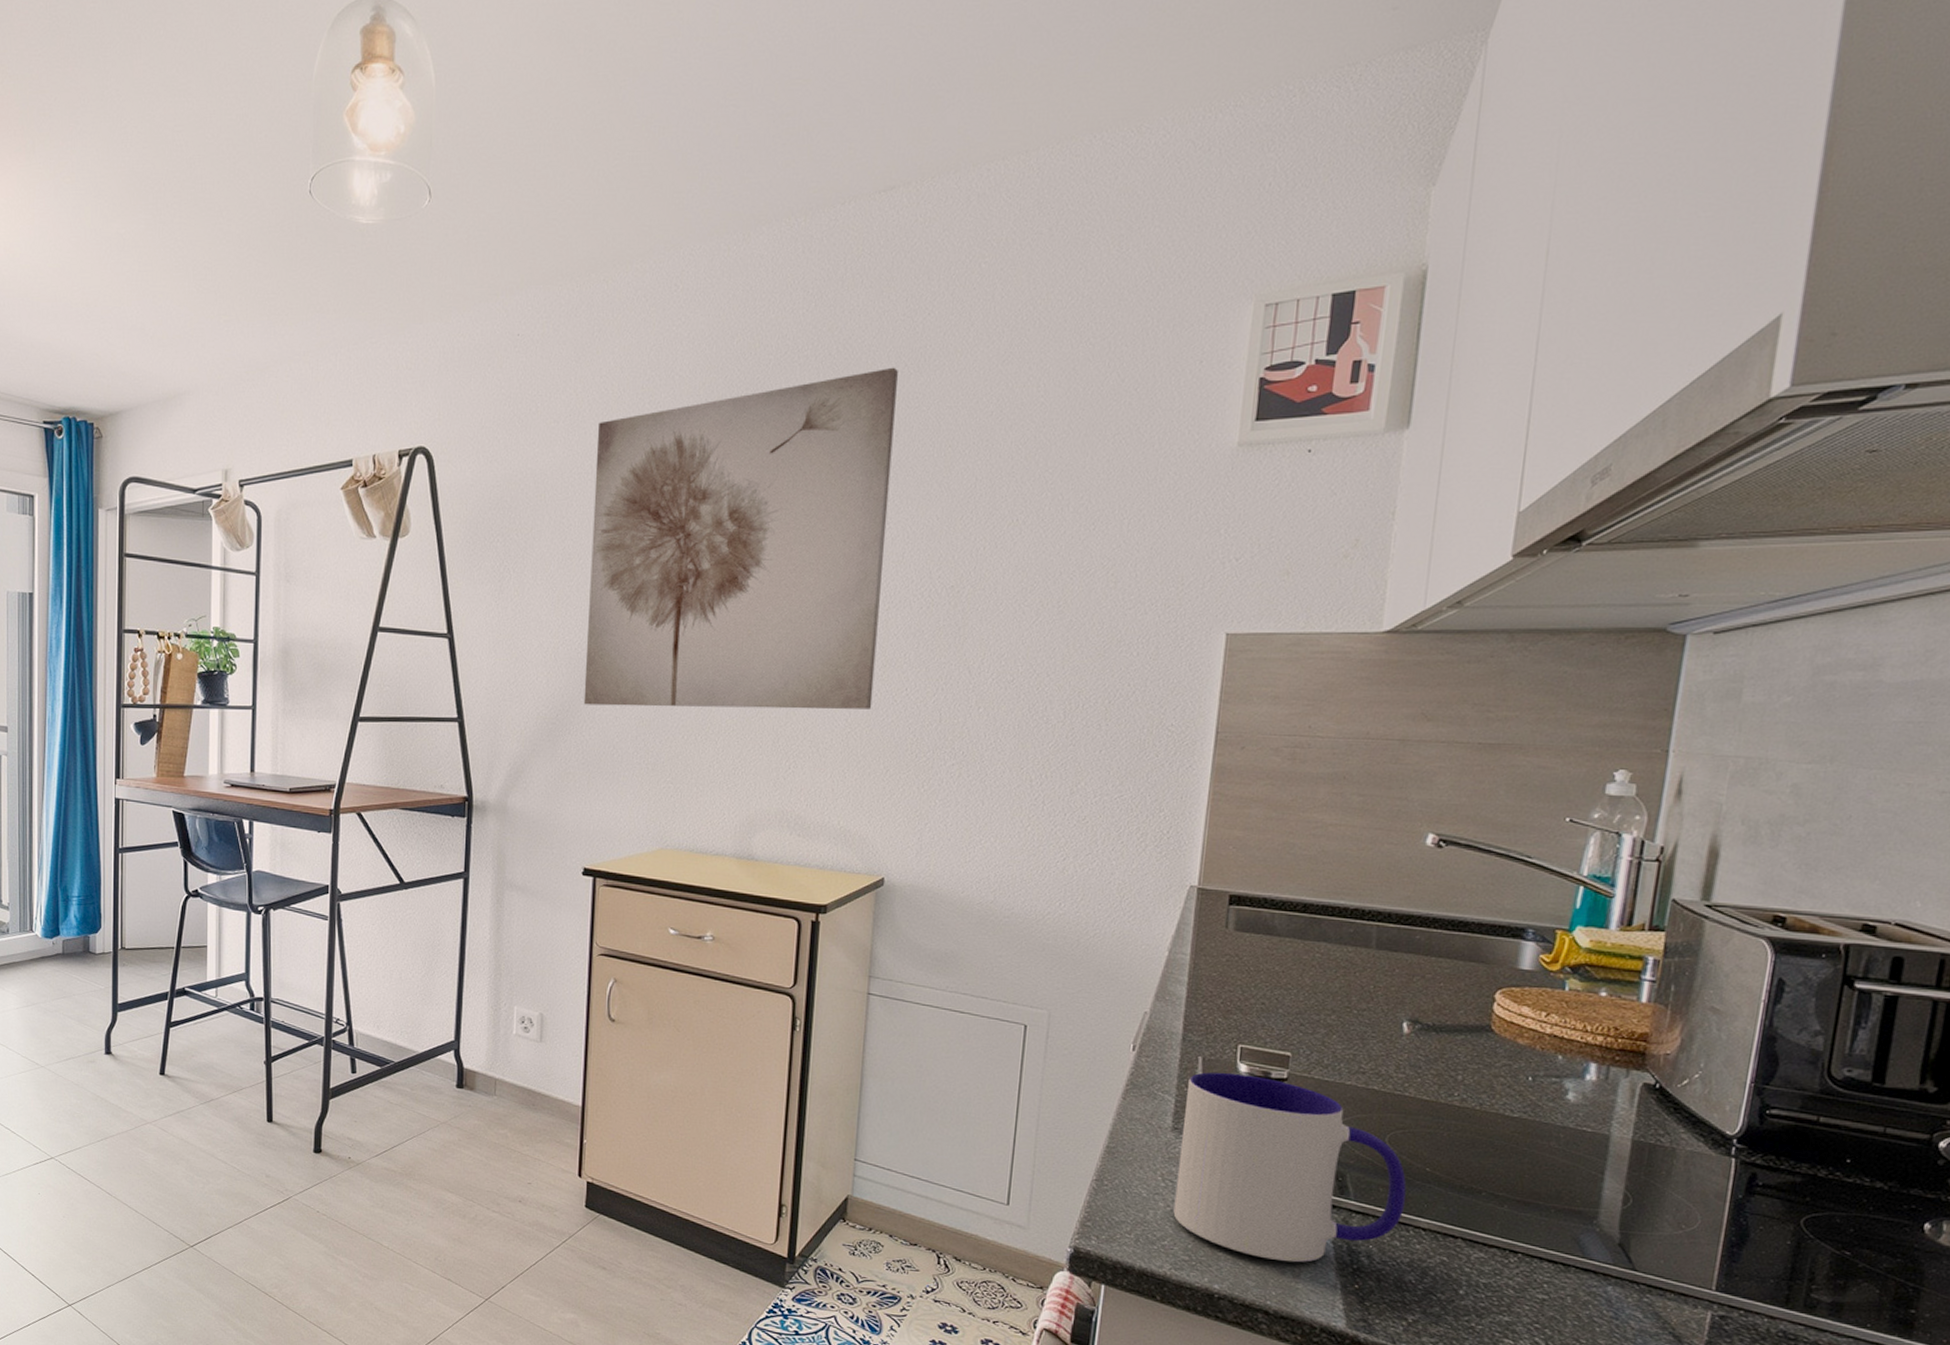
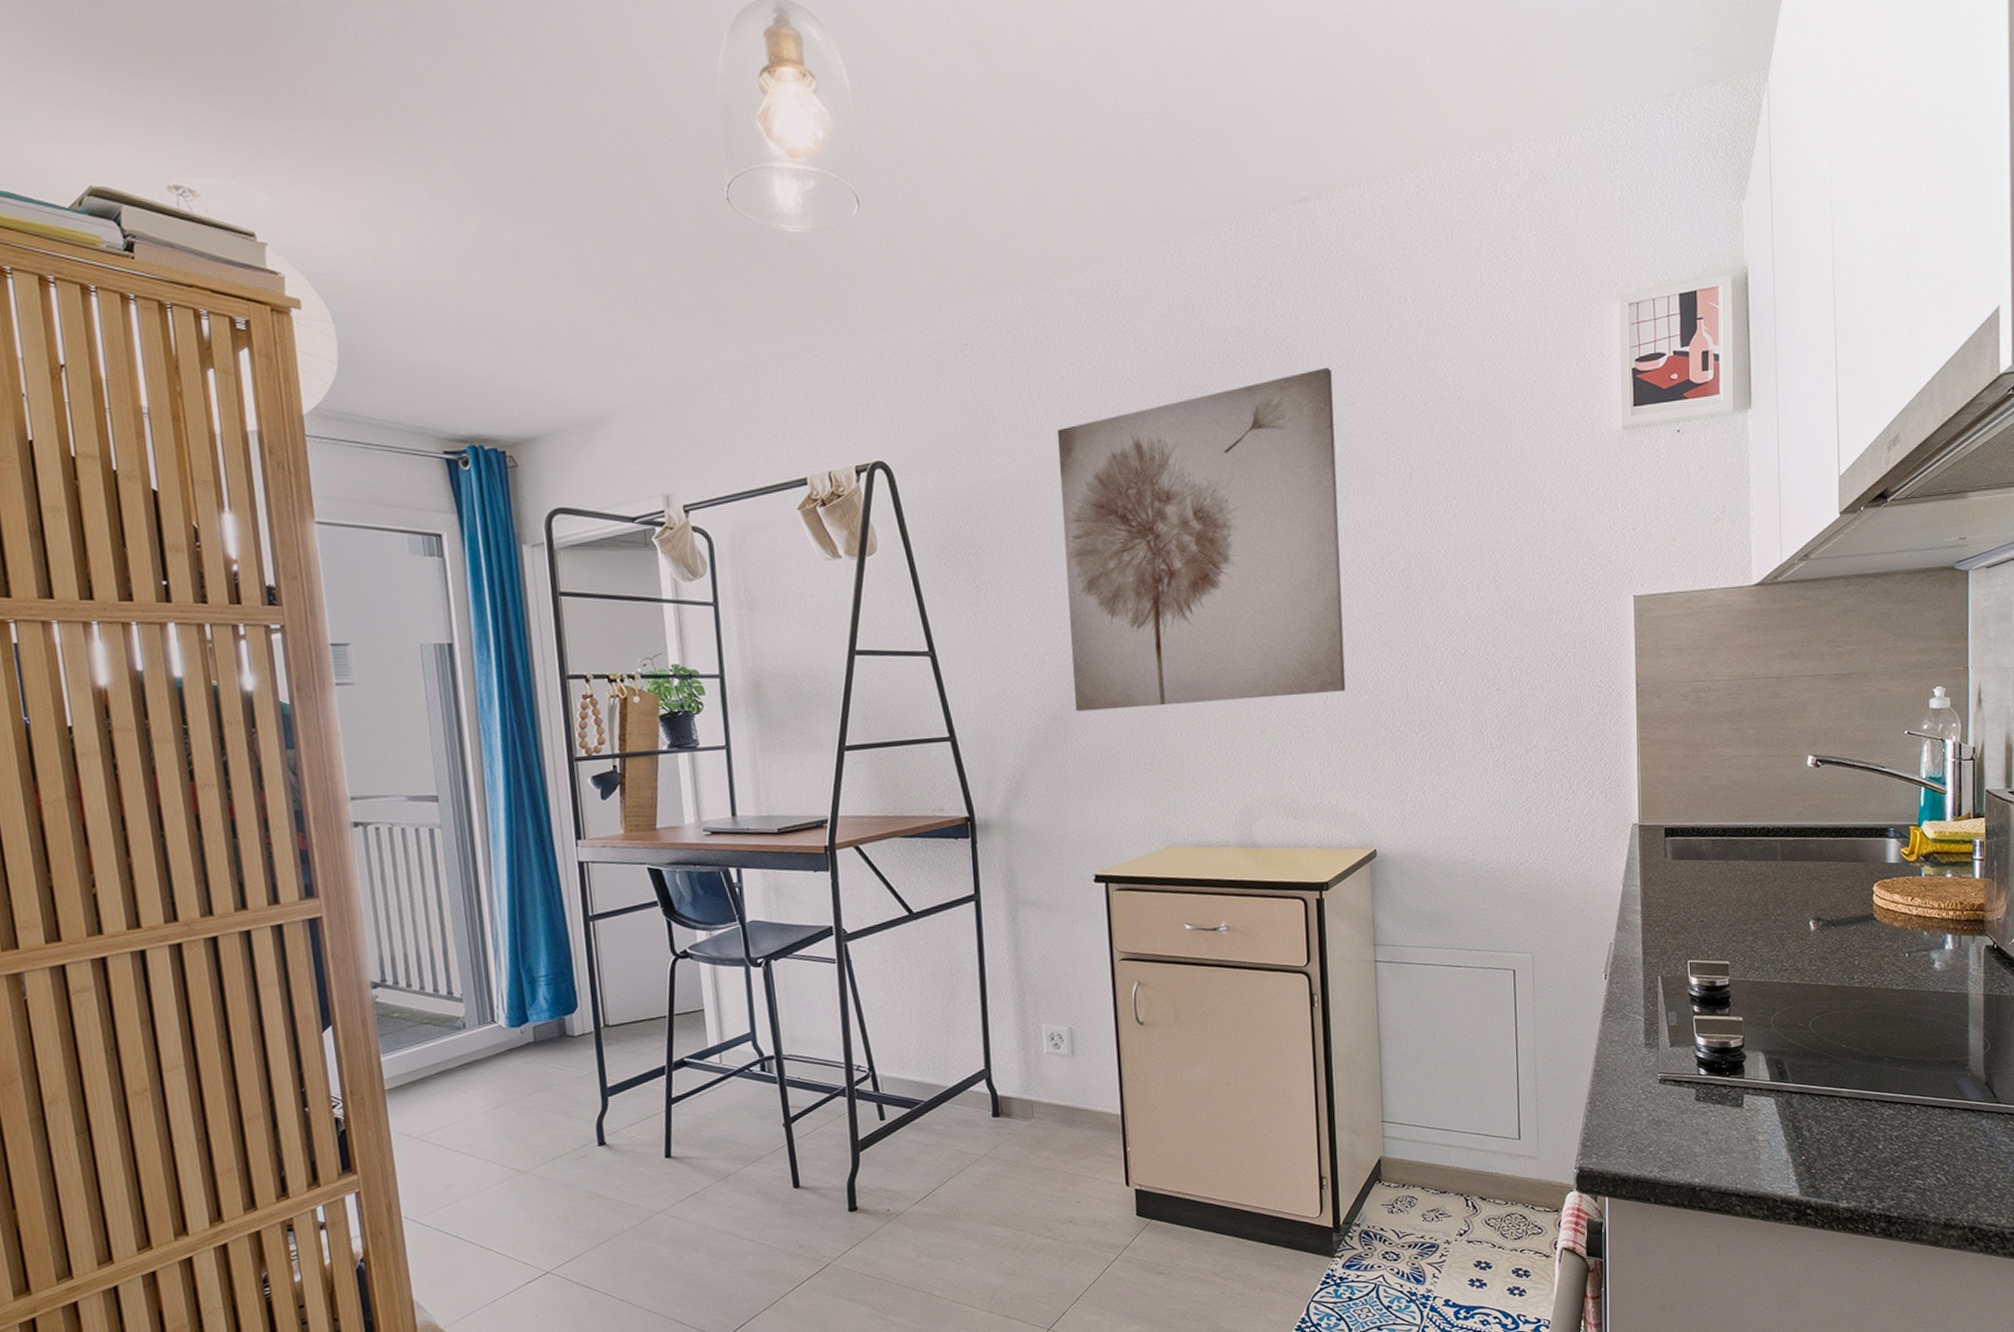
mug: present [1173,1072,1407,1263] -> none [1653,986,1830,1148]

